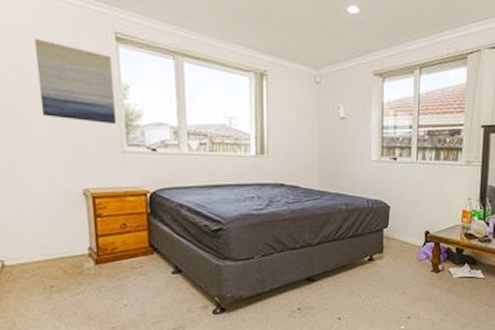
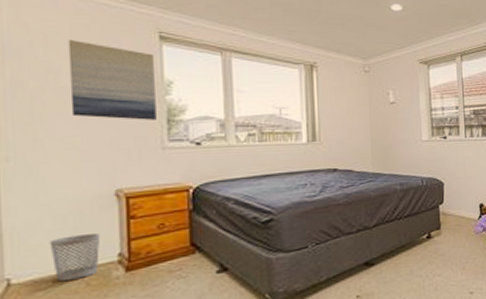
wastebasket: none [32,228,73,266] -> present [49,233,101,281]

